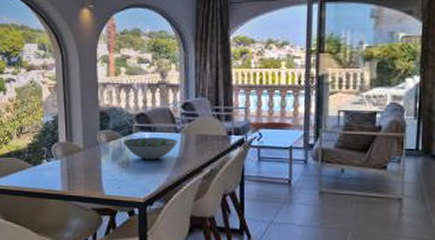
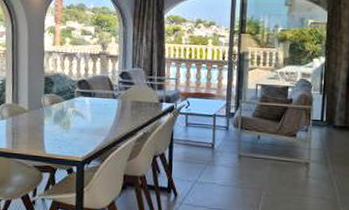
decorative bowl: present [123,137,178,160] -> none [65,102,115,122]

